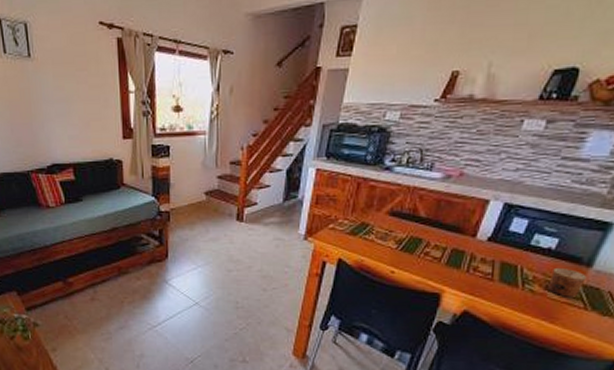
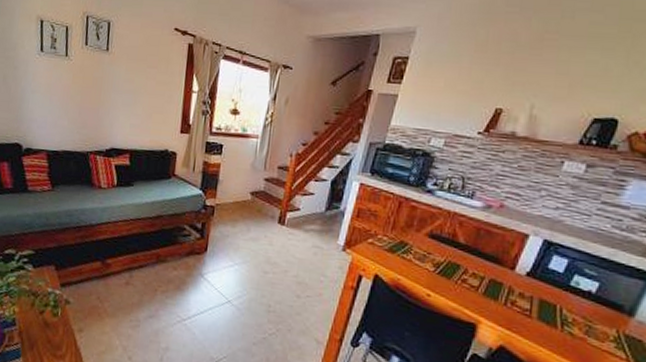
cup: present [548,267,587,297] -> none [588,312,628,347]

